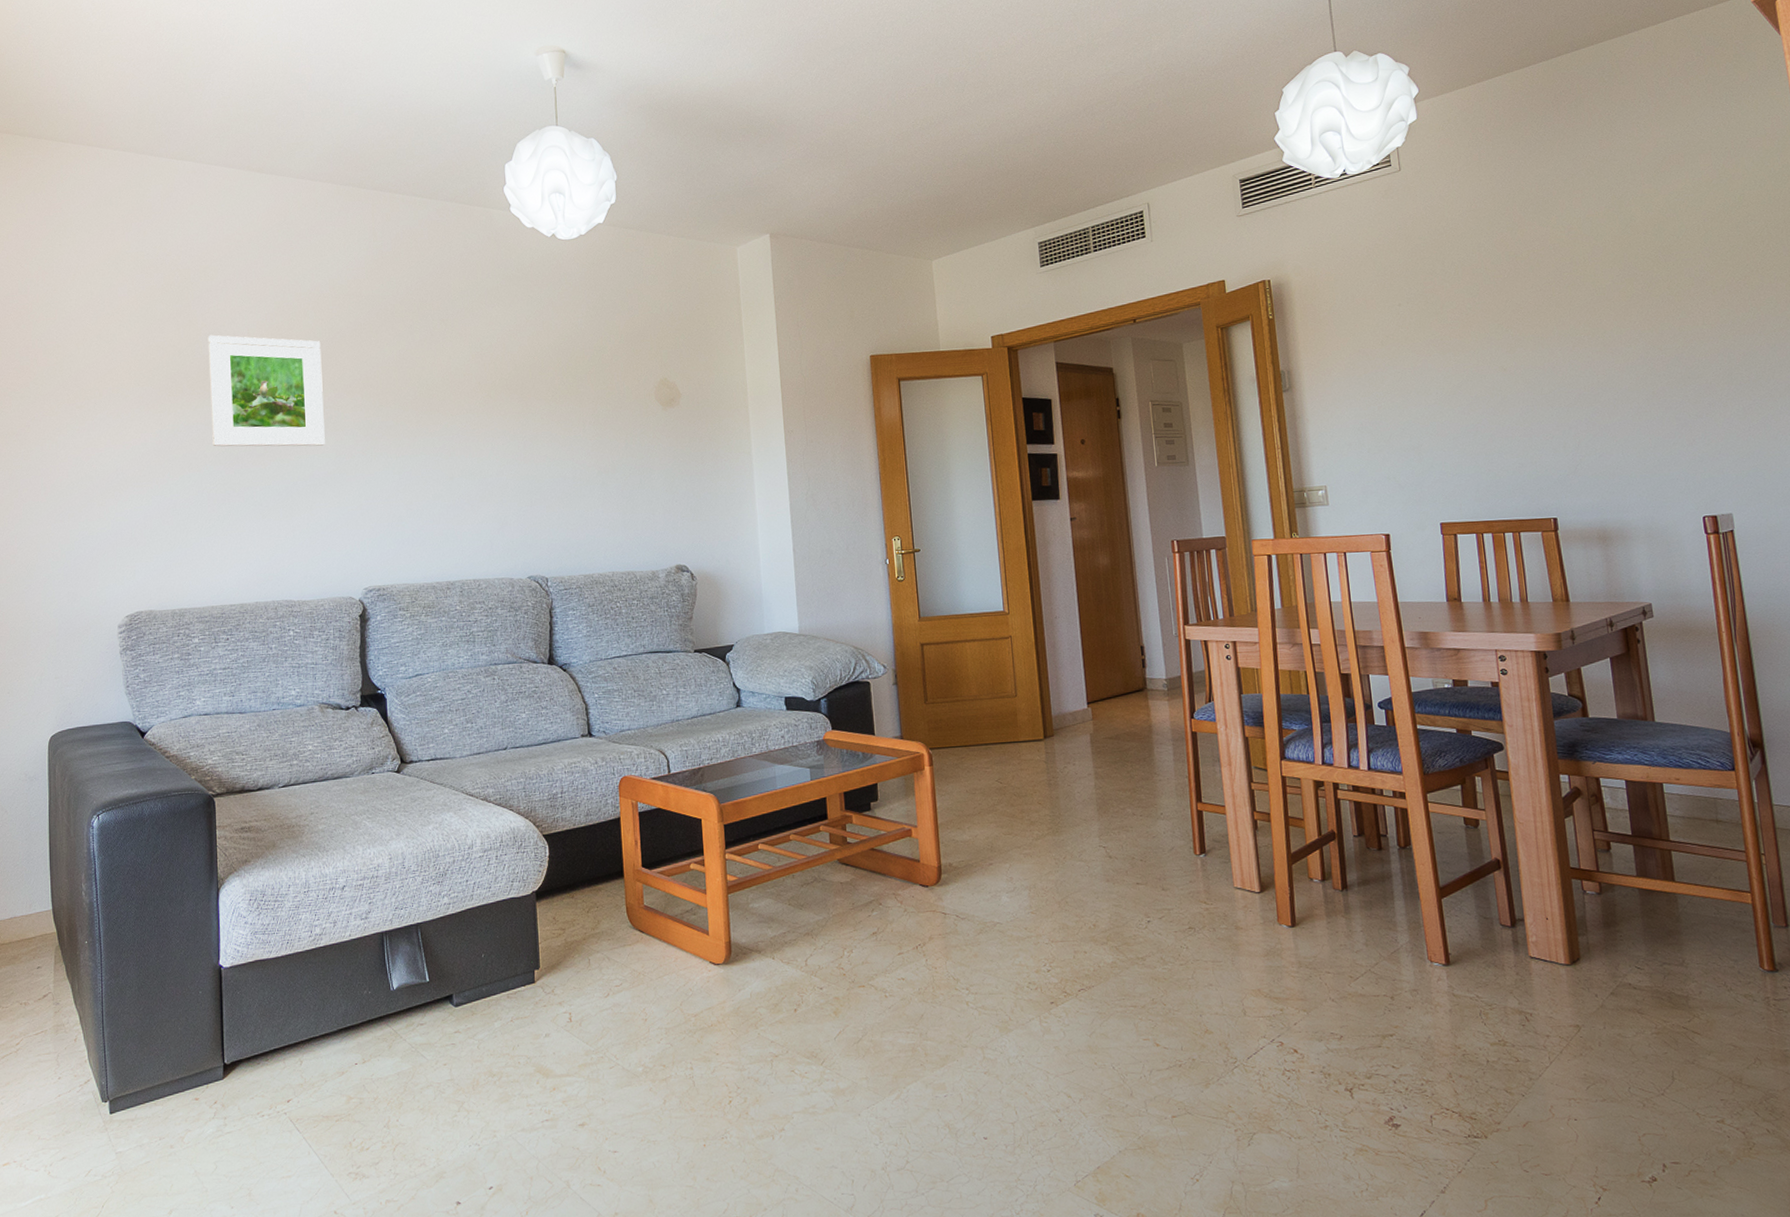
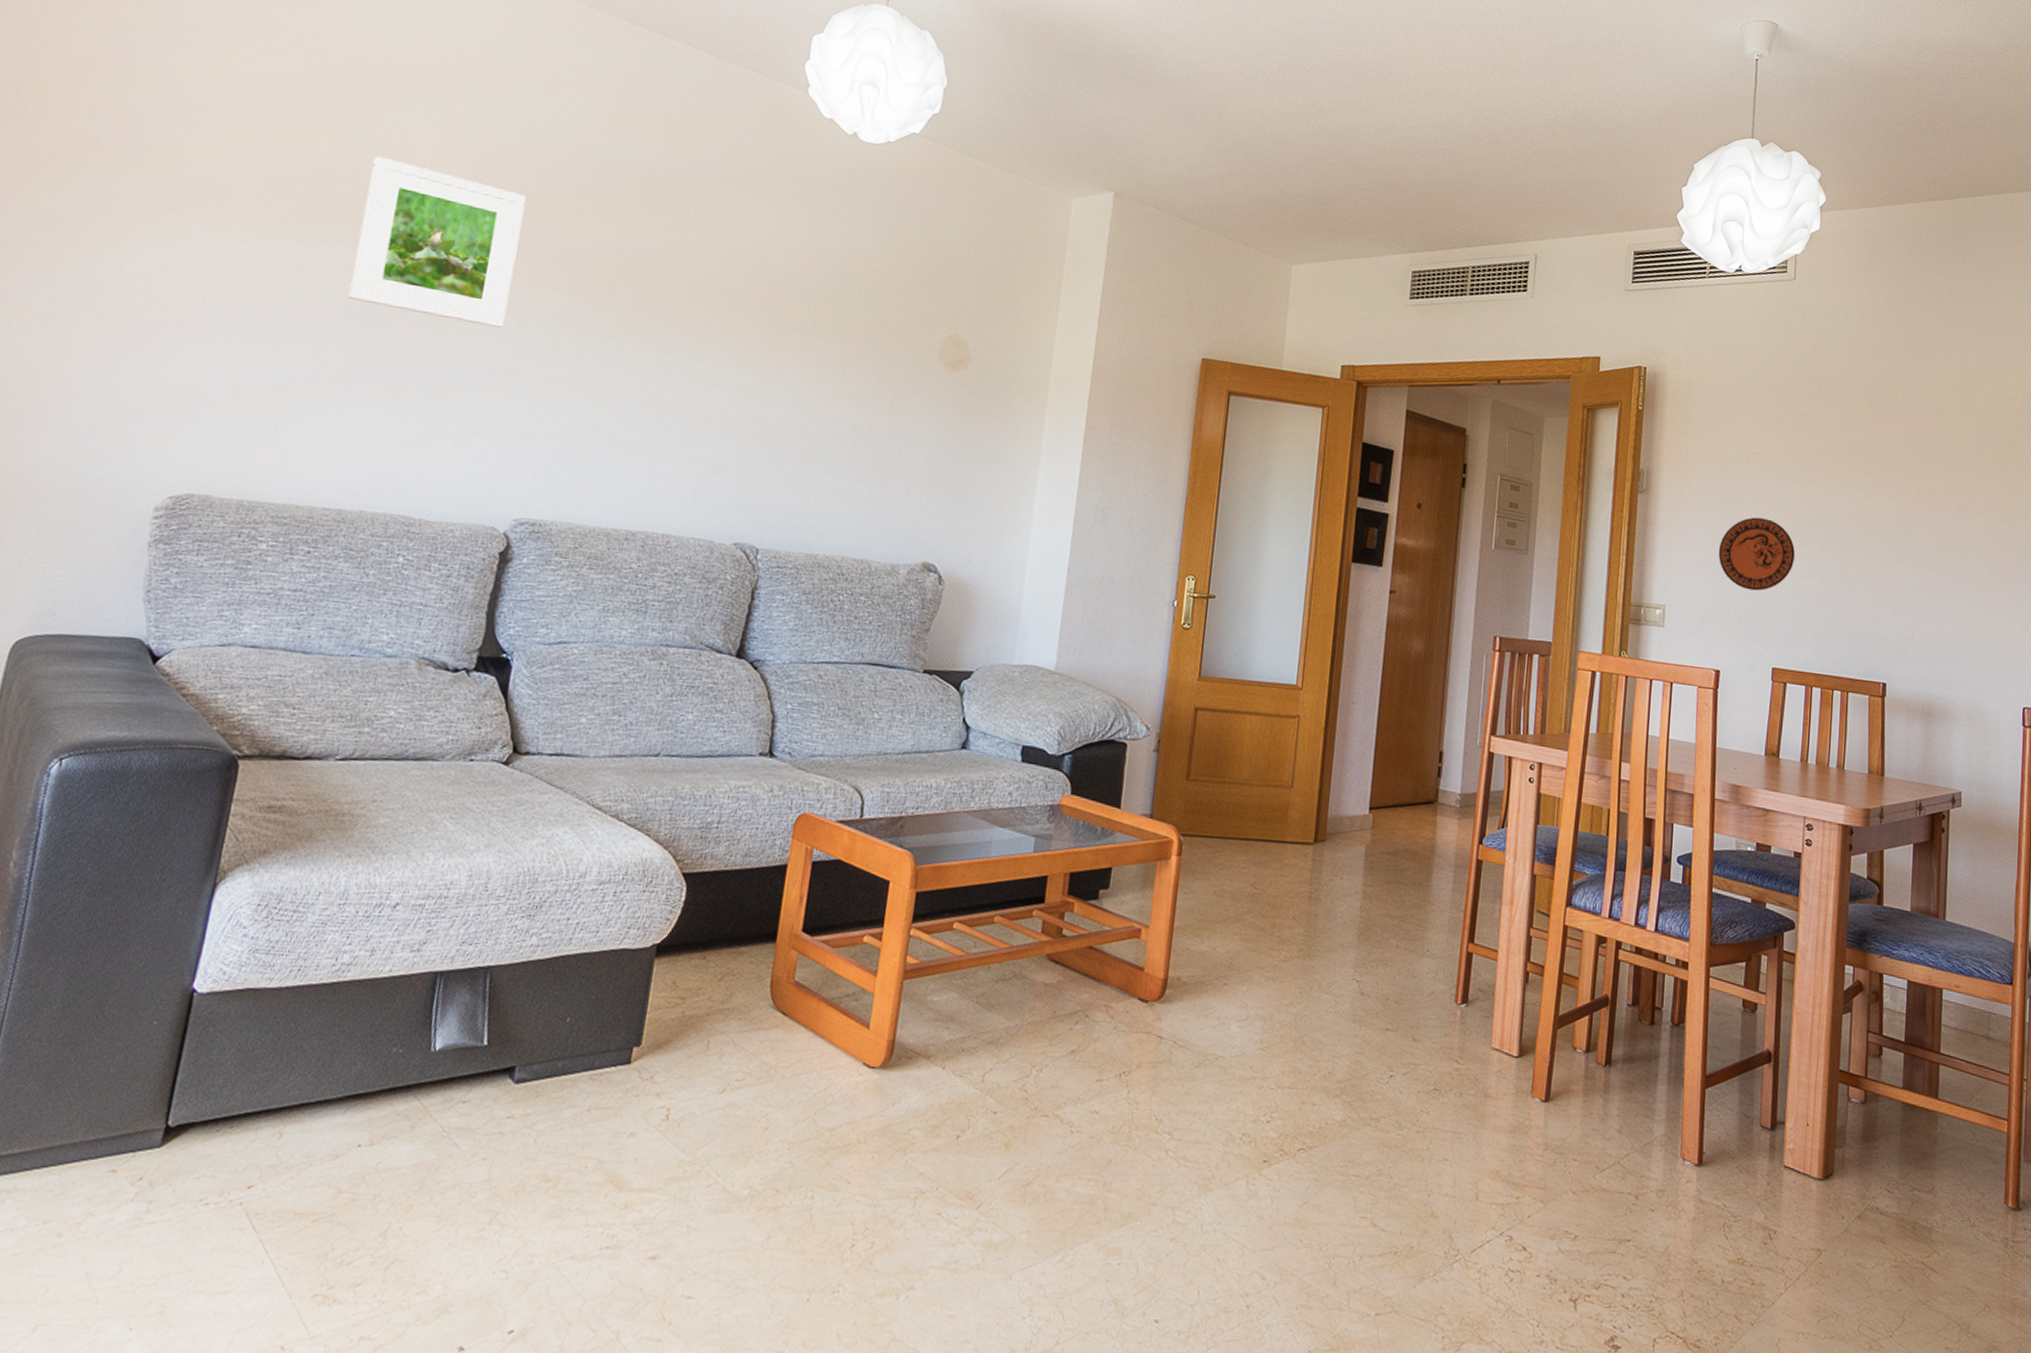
decorative plate: none [1368,391,1446,458] -> present [1718,517,1796,591]

